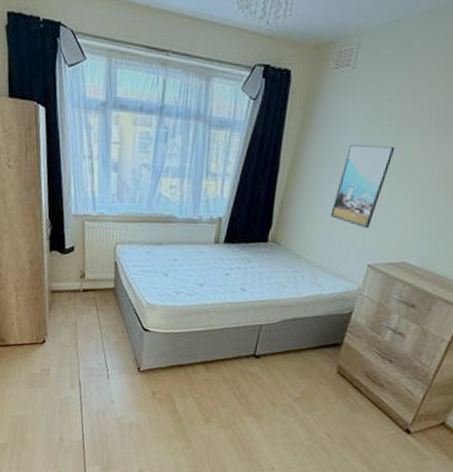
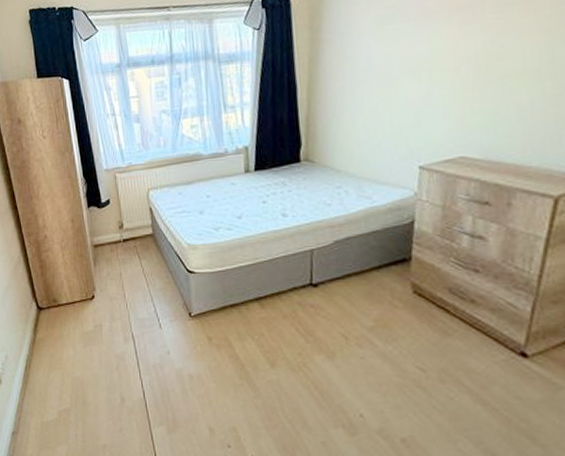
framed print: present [330,144,395,229] -> none [362,40,419,129]

